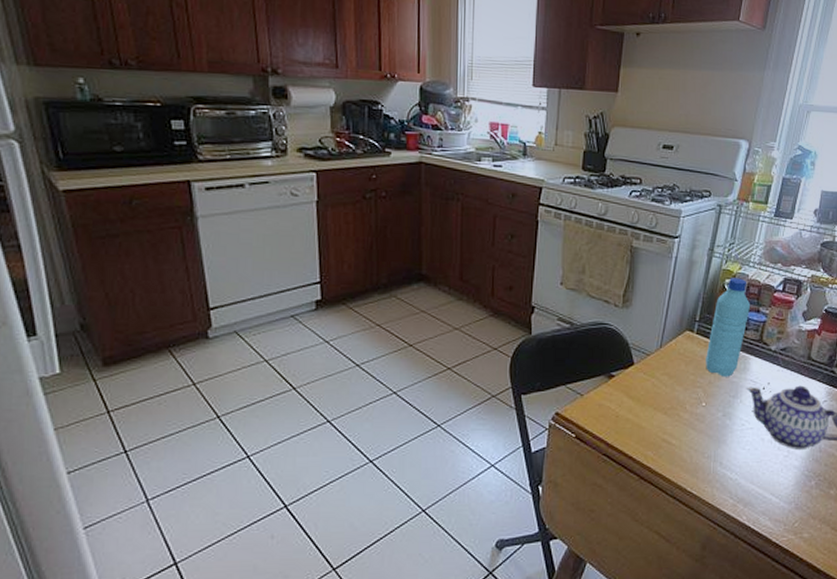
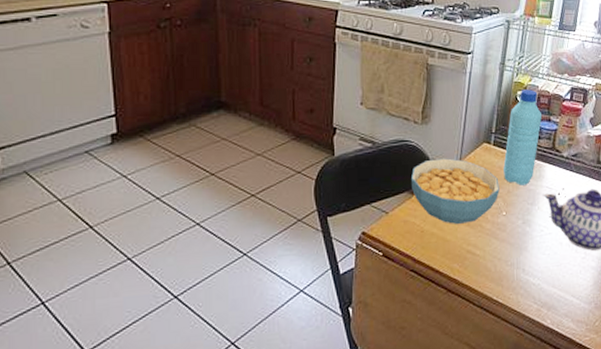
cereal bowl: none [608,344,700,411] -> present [410,158,500,224]

